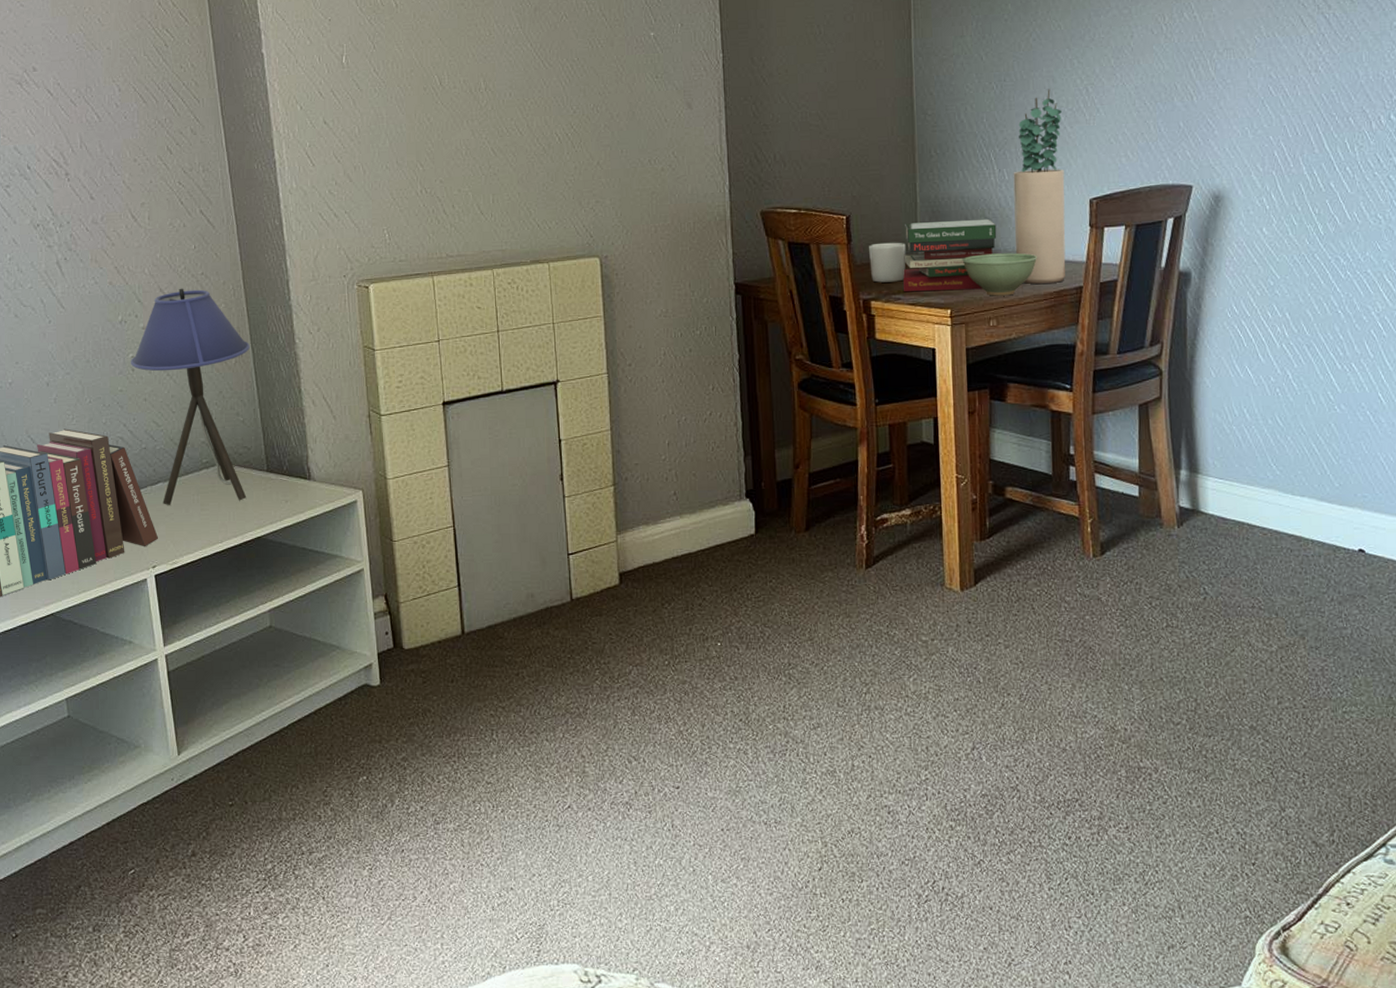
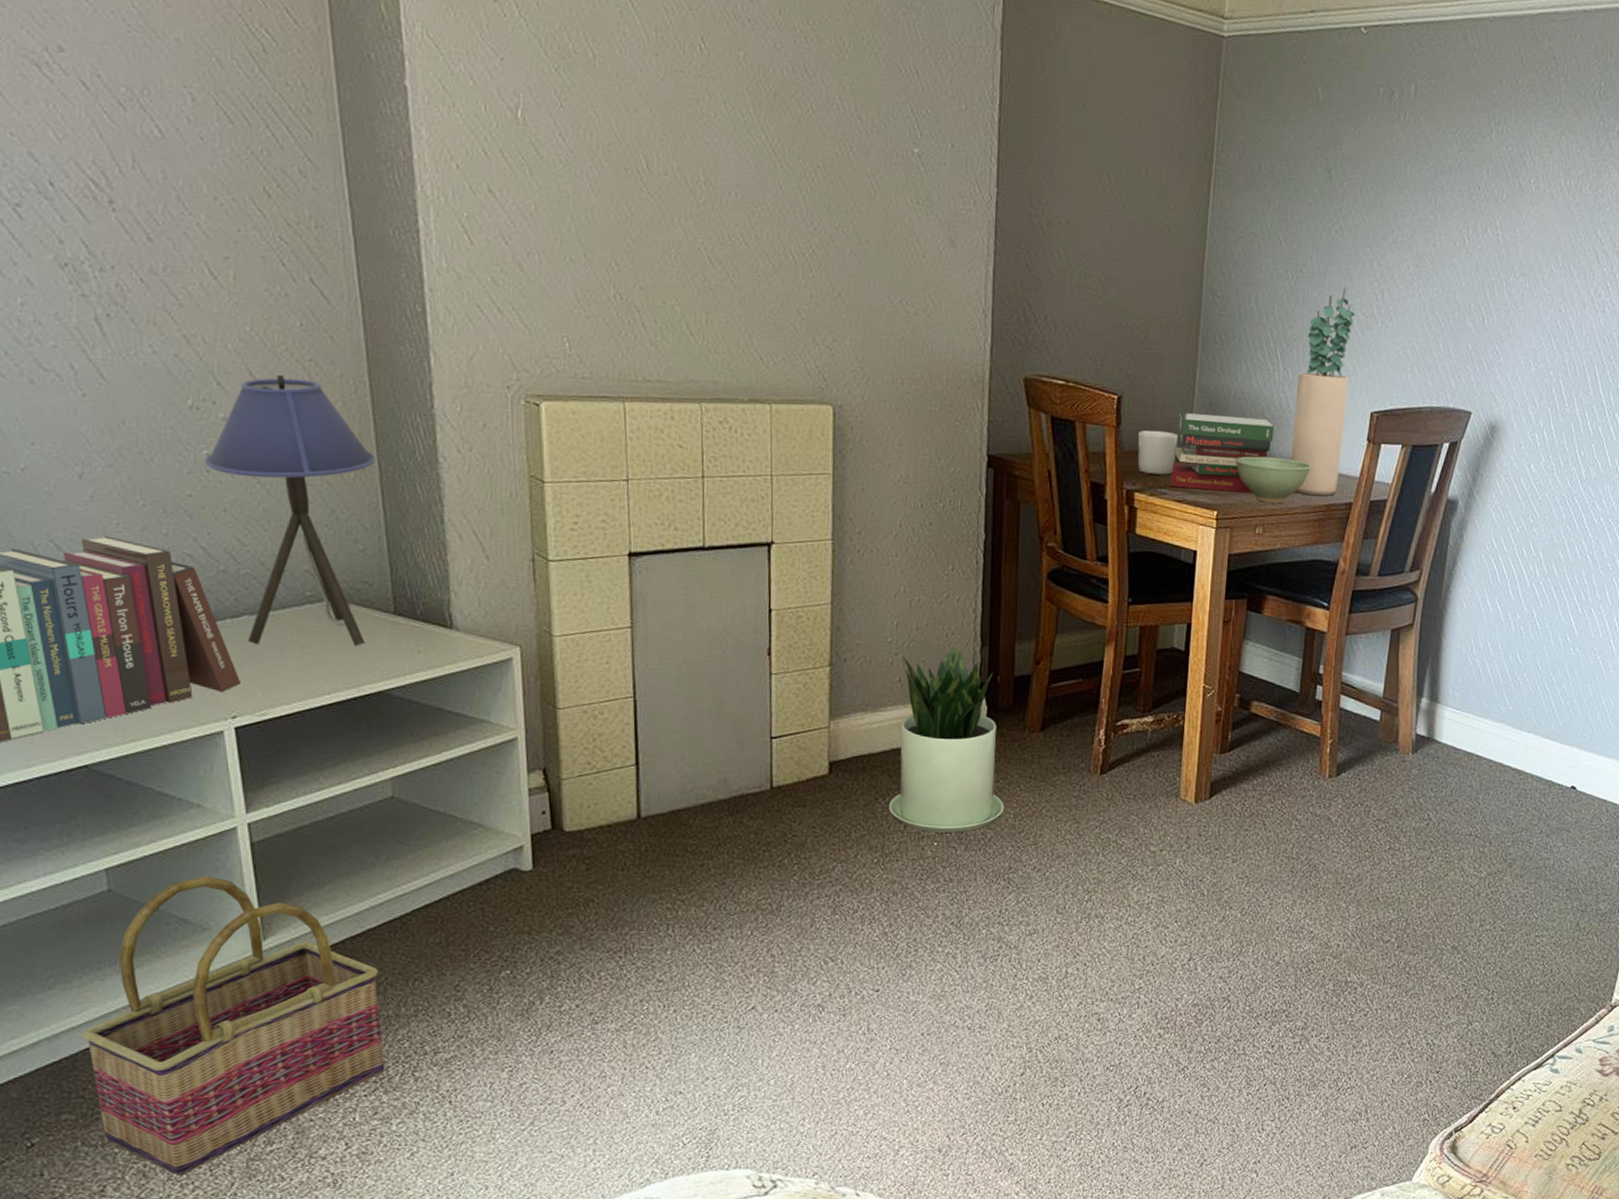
basket: none [50,701,272,963] -> present [82,875,385,1175]
planter: none [675,458,778,633] -> present [889,646,1004,833]

